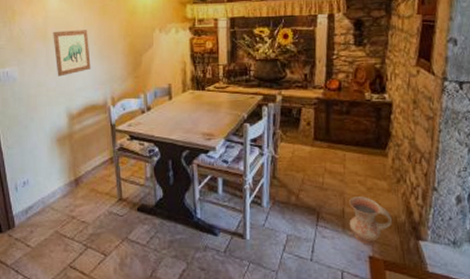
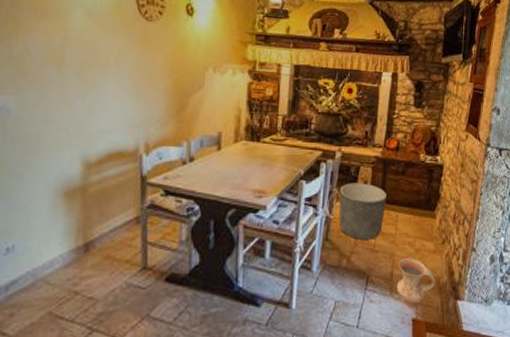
wall art: present [53,30,91,77] -> none [72,56,122,114]
planter: none [283,124,332,178] -> present [338,183,386,240]

